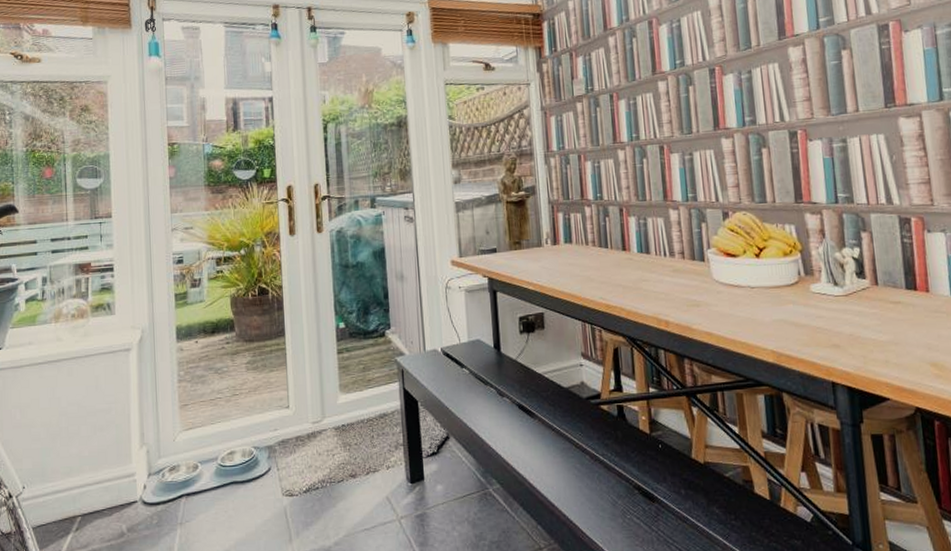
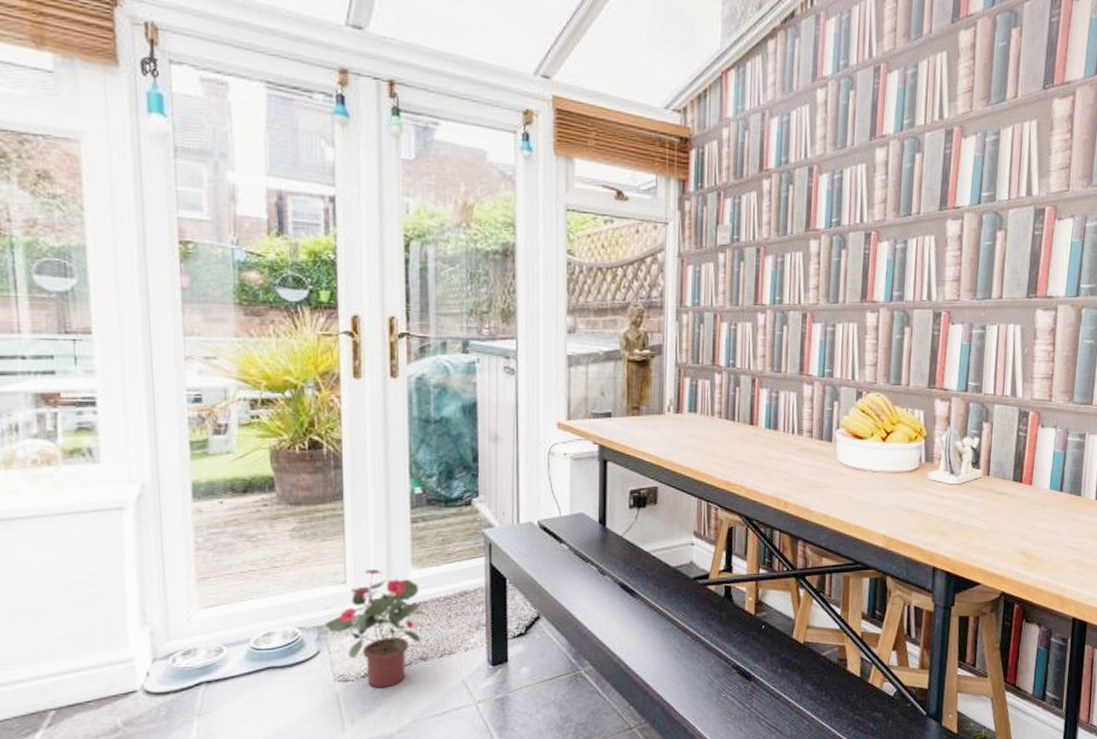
potted flower: none [273,395,354,503] -> present [323,569,427,689]

